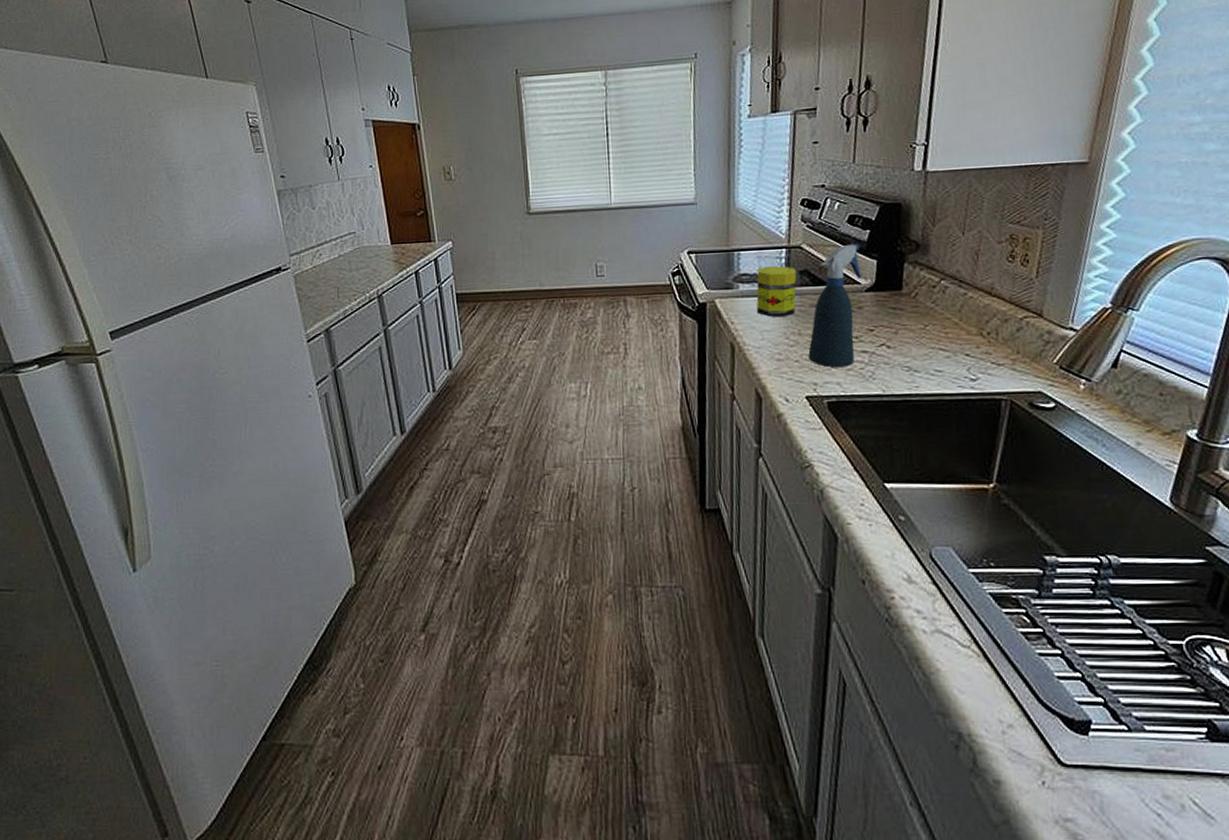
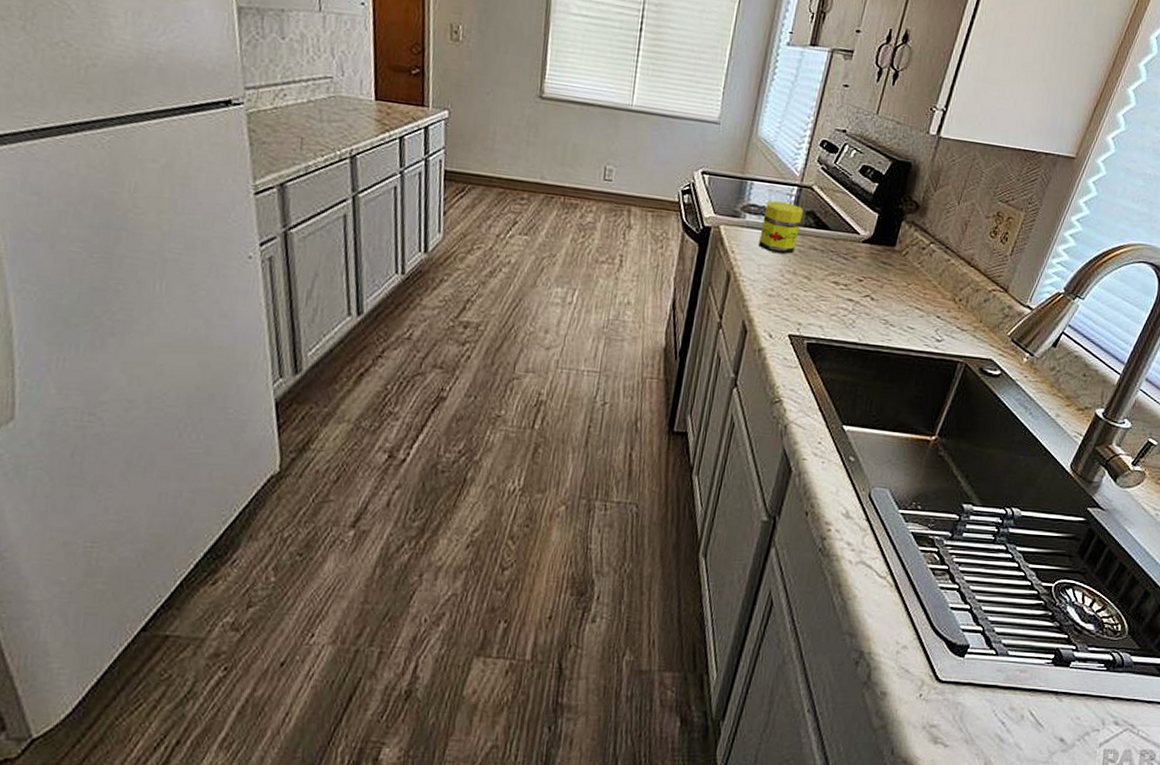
spray bottle: present [808,243,861,368] -> none [798,193,867,312]

